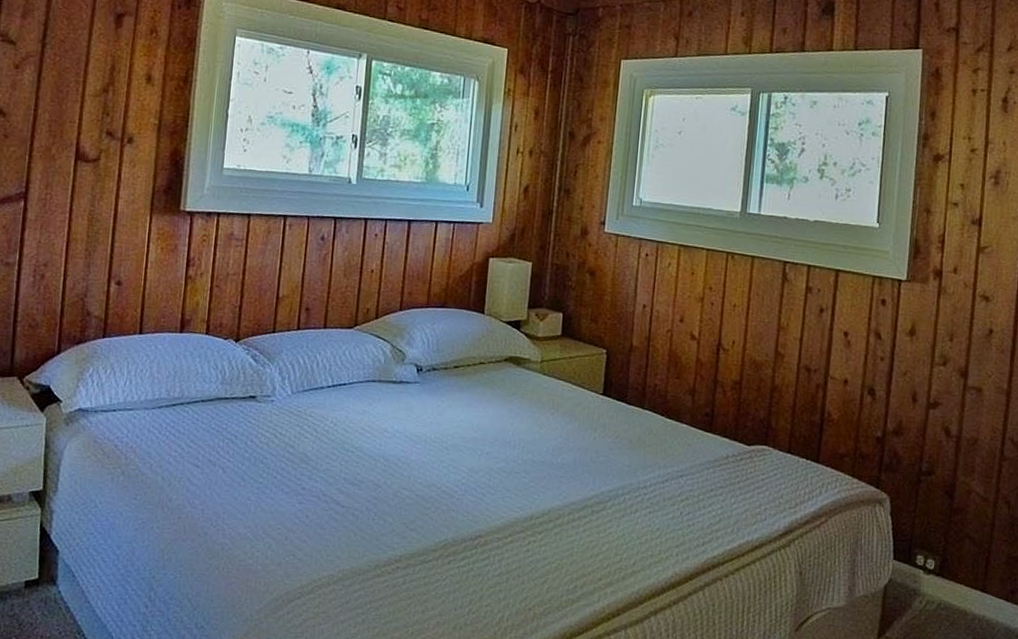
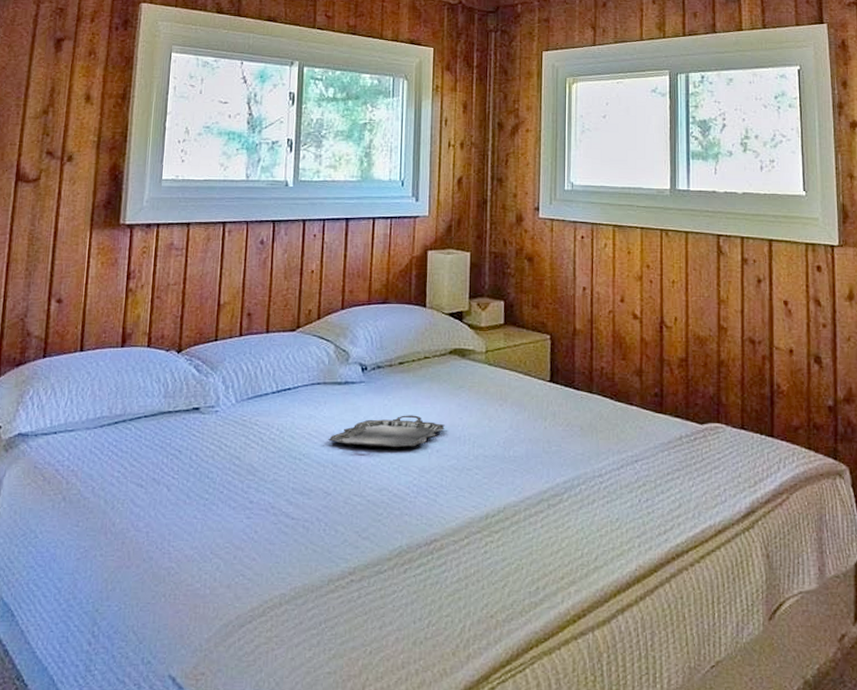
serving tray: none [381,417,496,449] -> present [328,415,445,449]

